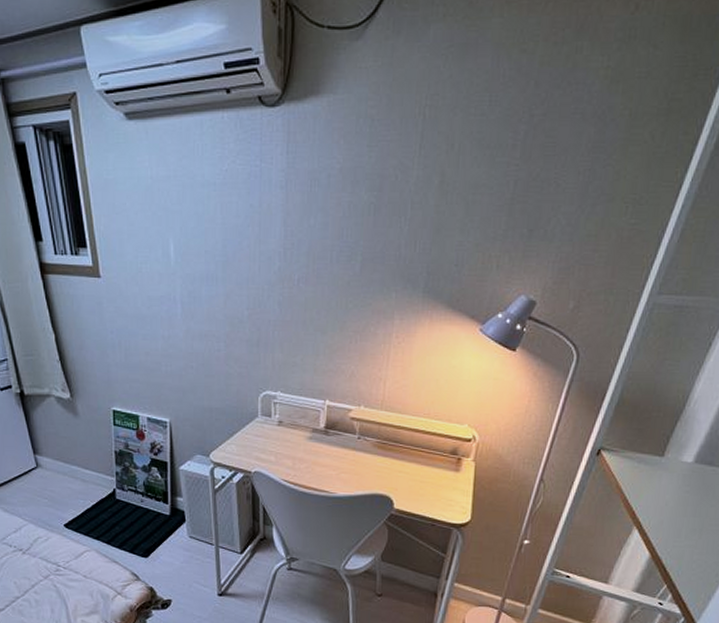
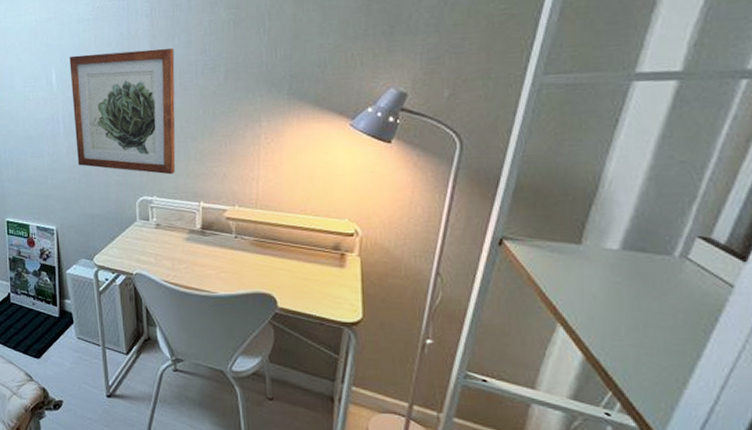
wall art: none [191,225,309,369] -> present [69,48,176,175]

